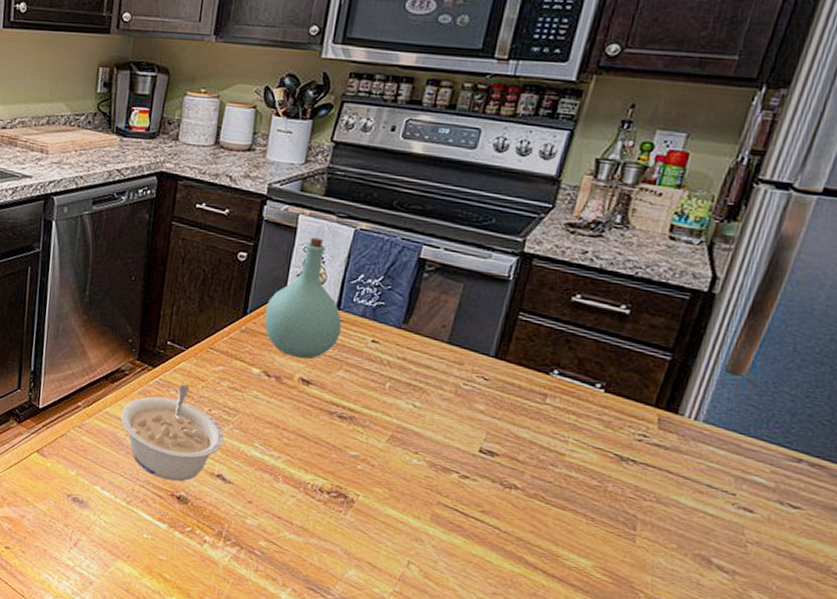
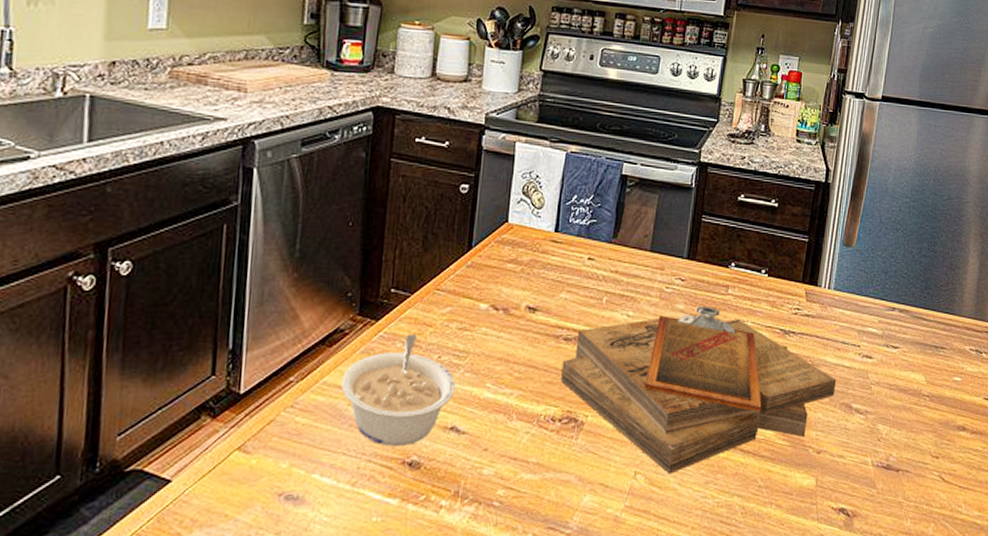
bottle: present [264,237,342,359] -> none [489,163,561,286]
clipboard: none [332,409,691,578] -> present [561,305,836,475]

